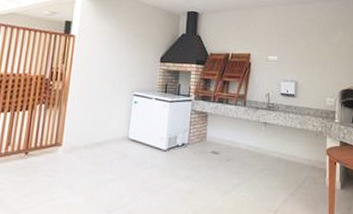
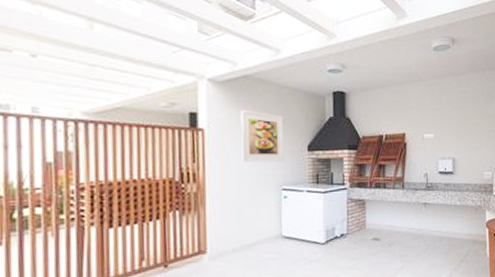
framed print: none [103,22,142,70] -> present [240,110,284,163]

